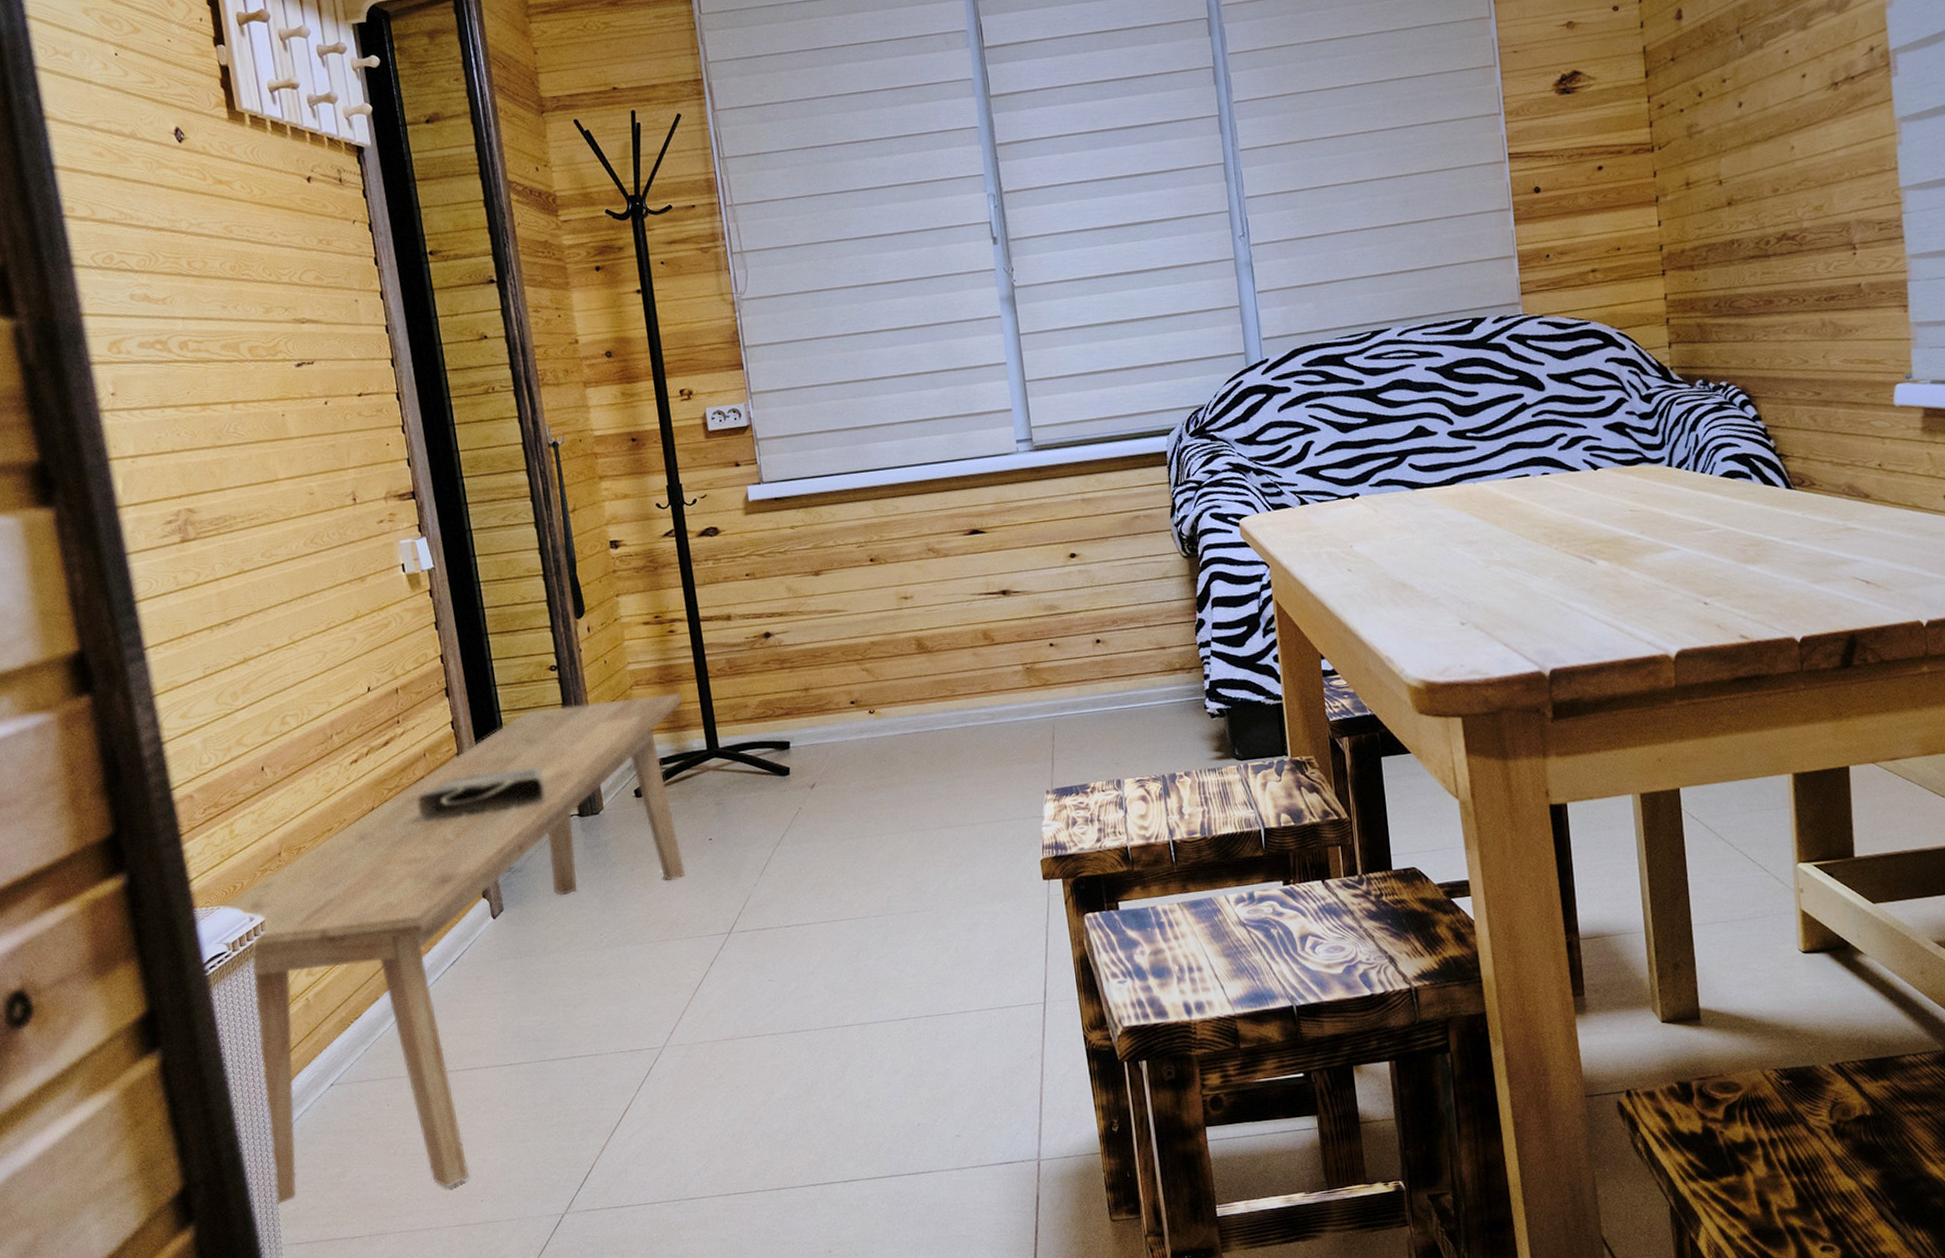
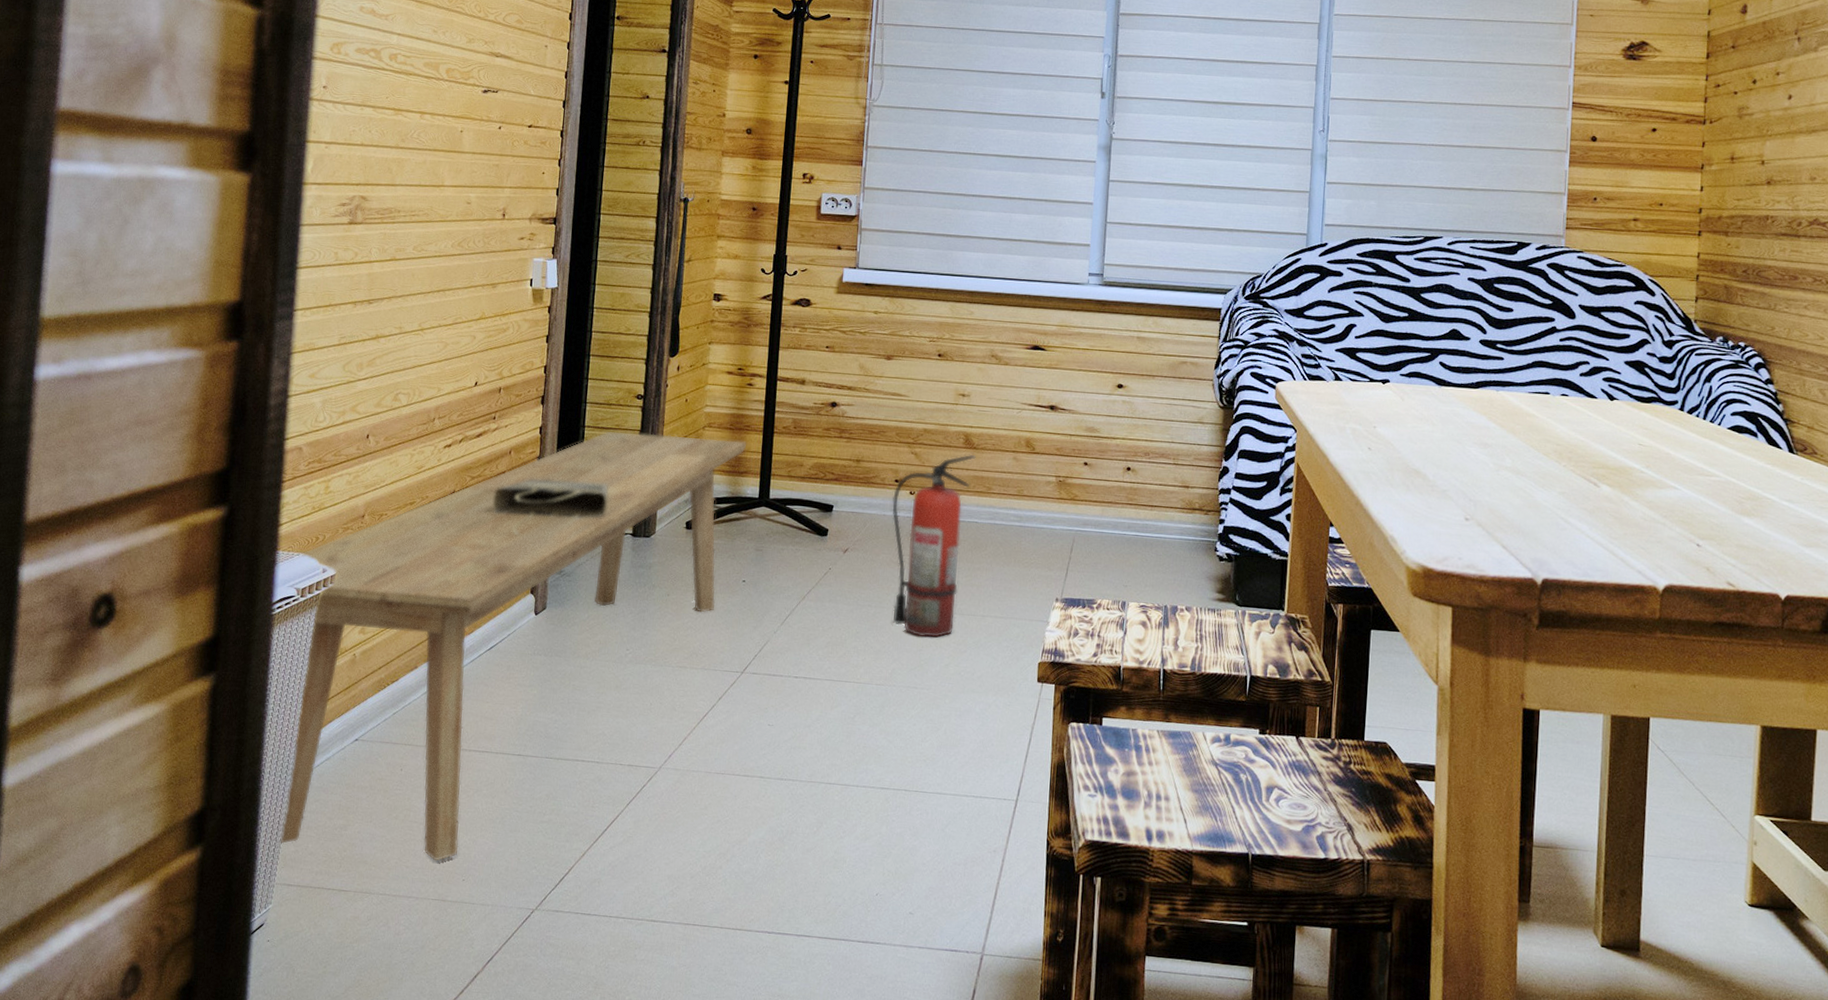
fire extinguisher: none [851,659,945,860] -> present [892,454,976,638]

